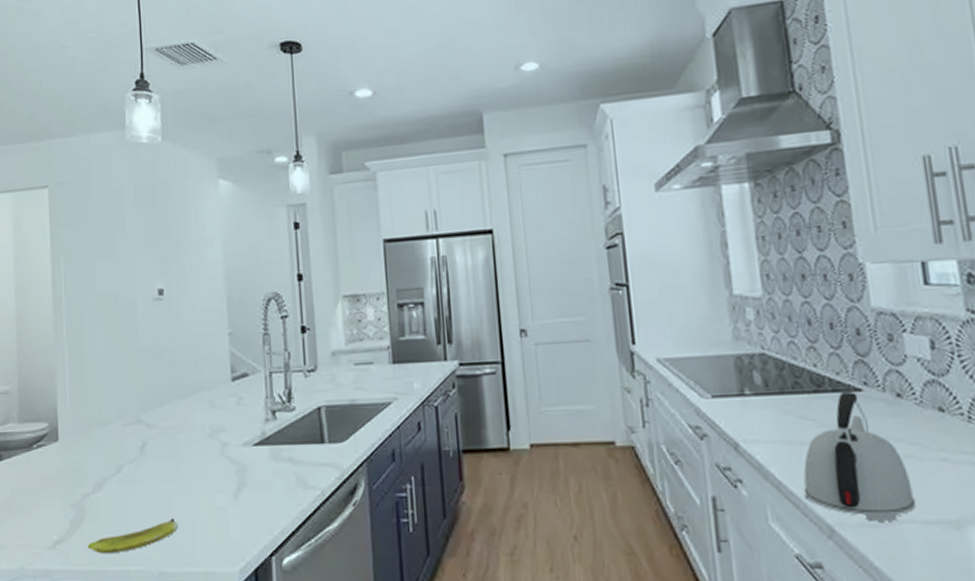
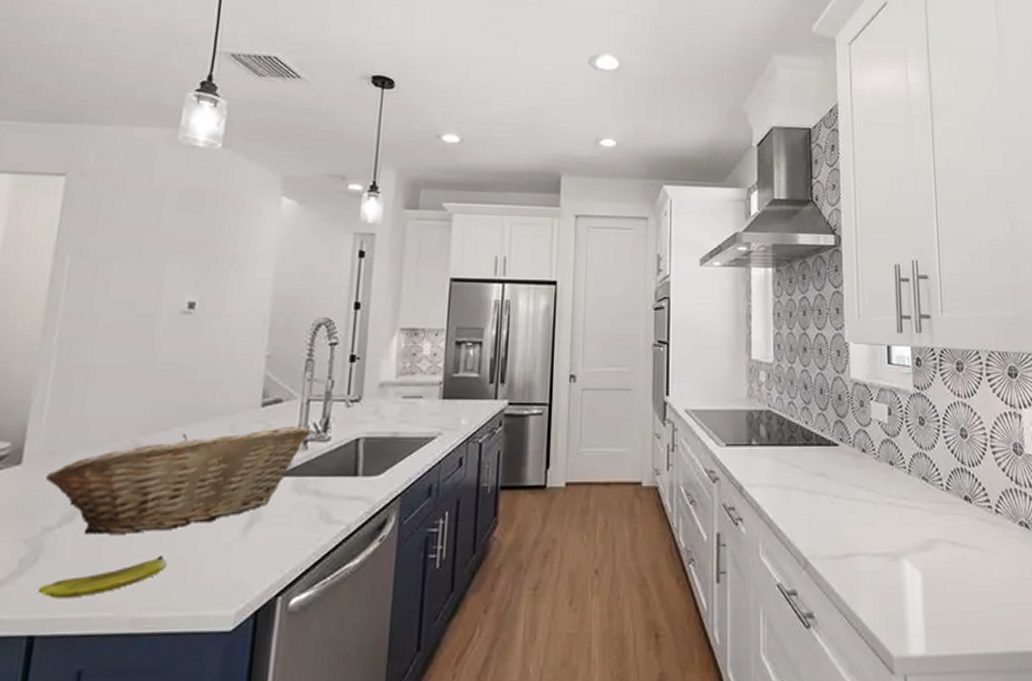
fruit basket: none [78,397,277,500] -> present [46,425,311,535]
kettle: present [803,392,917,521] -> none [789,446,869,554]

